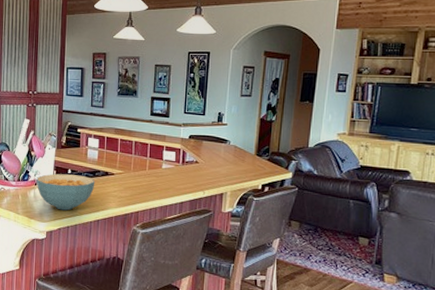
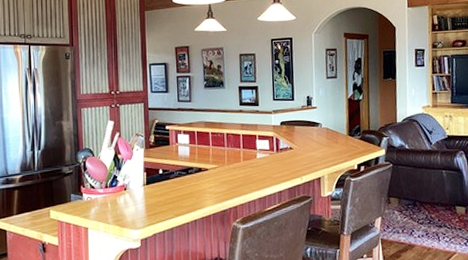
cereal bowl: present [36,174,95,211] -> none [126,174,189,214]

